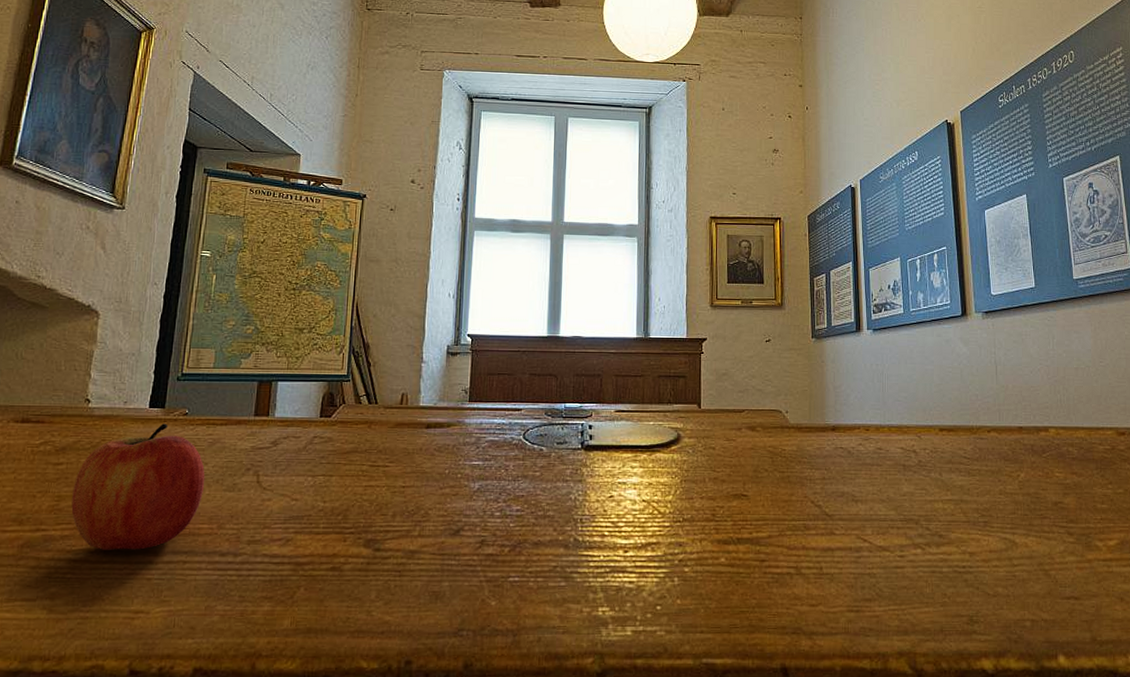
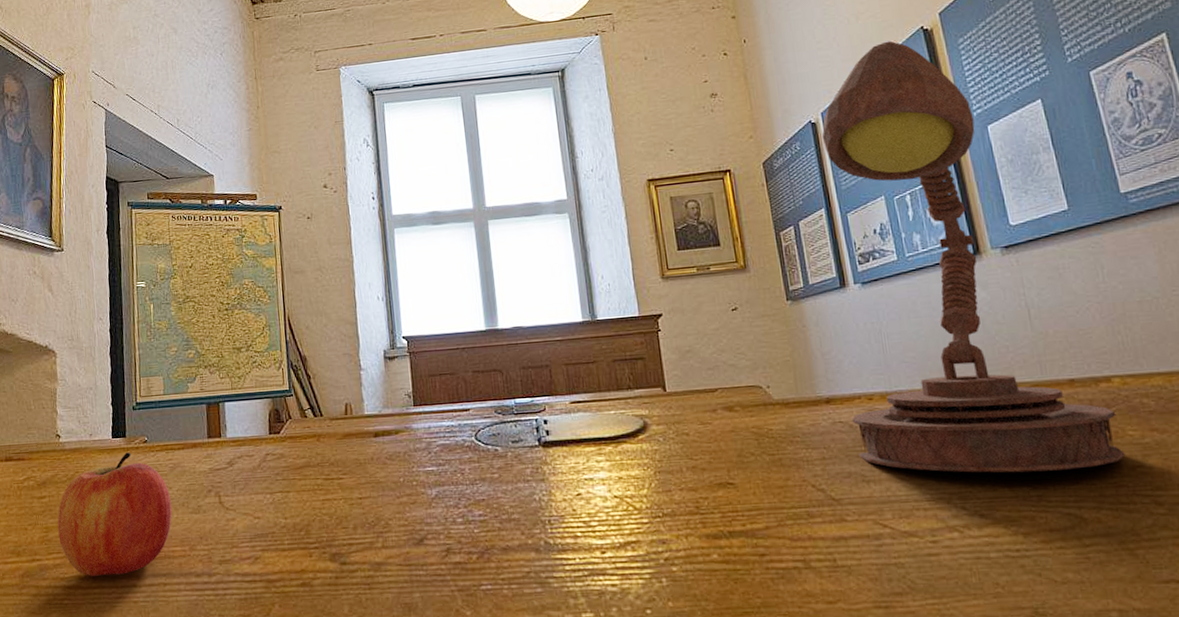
desk lamp: none [850,127,1052,502] -> present [821,41,1126,473]

